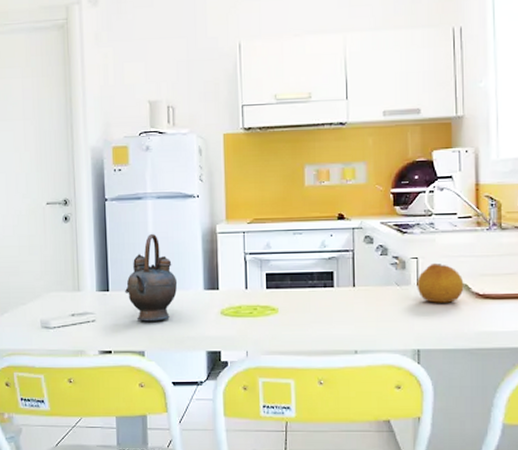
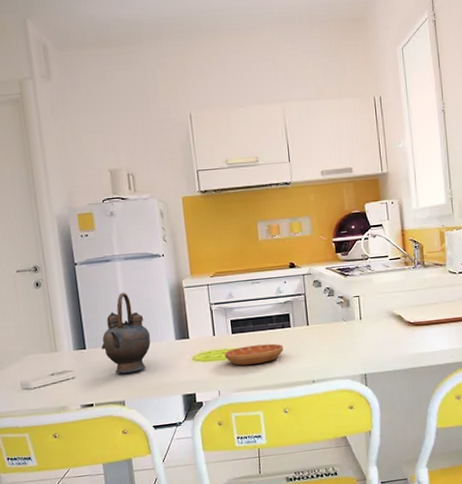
saucer: none [256,304,324,325] -> present [224,343,284,366]
fruit: present [417,262,464,303] -> none [360,299,398,333]

